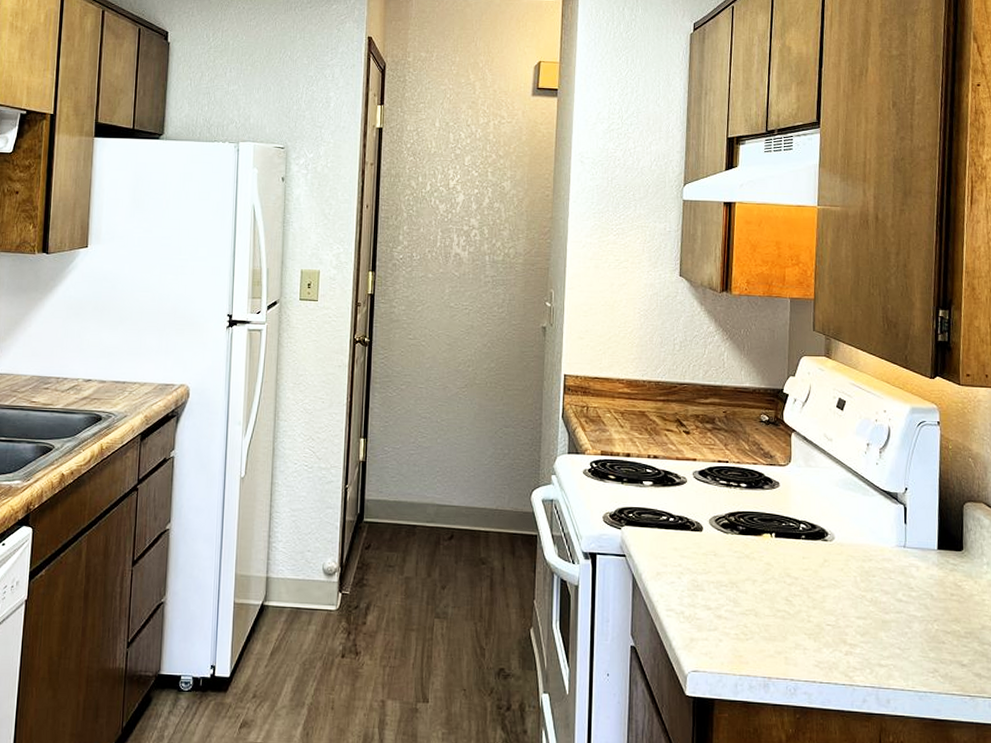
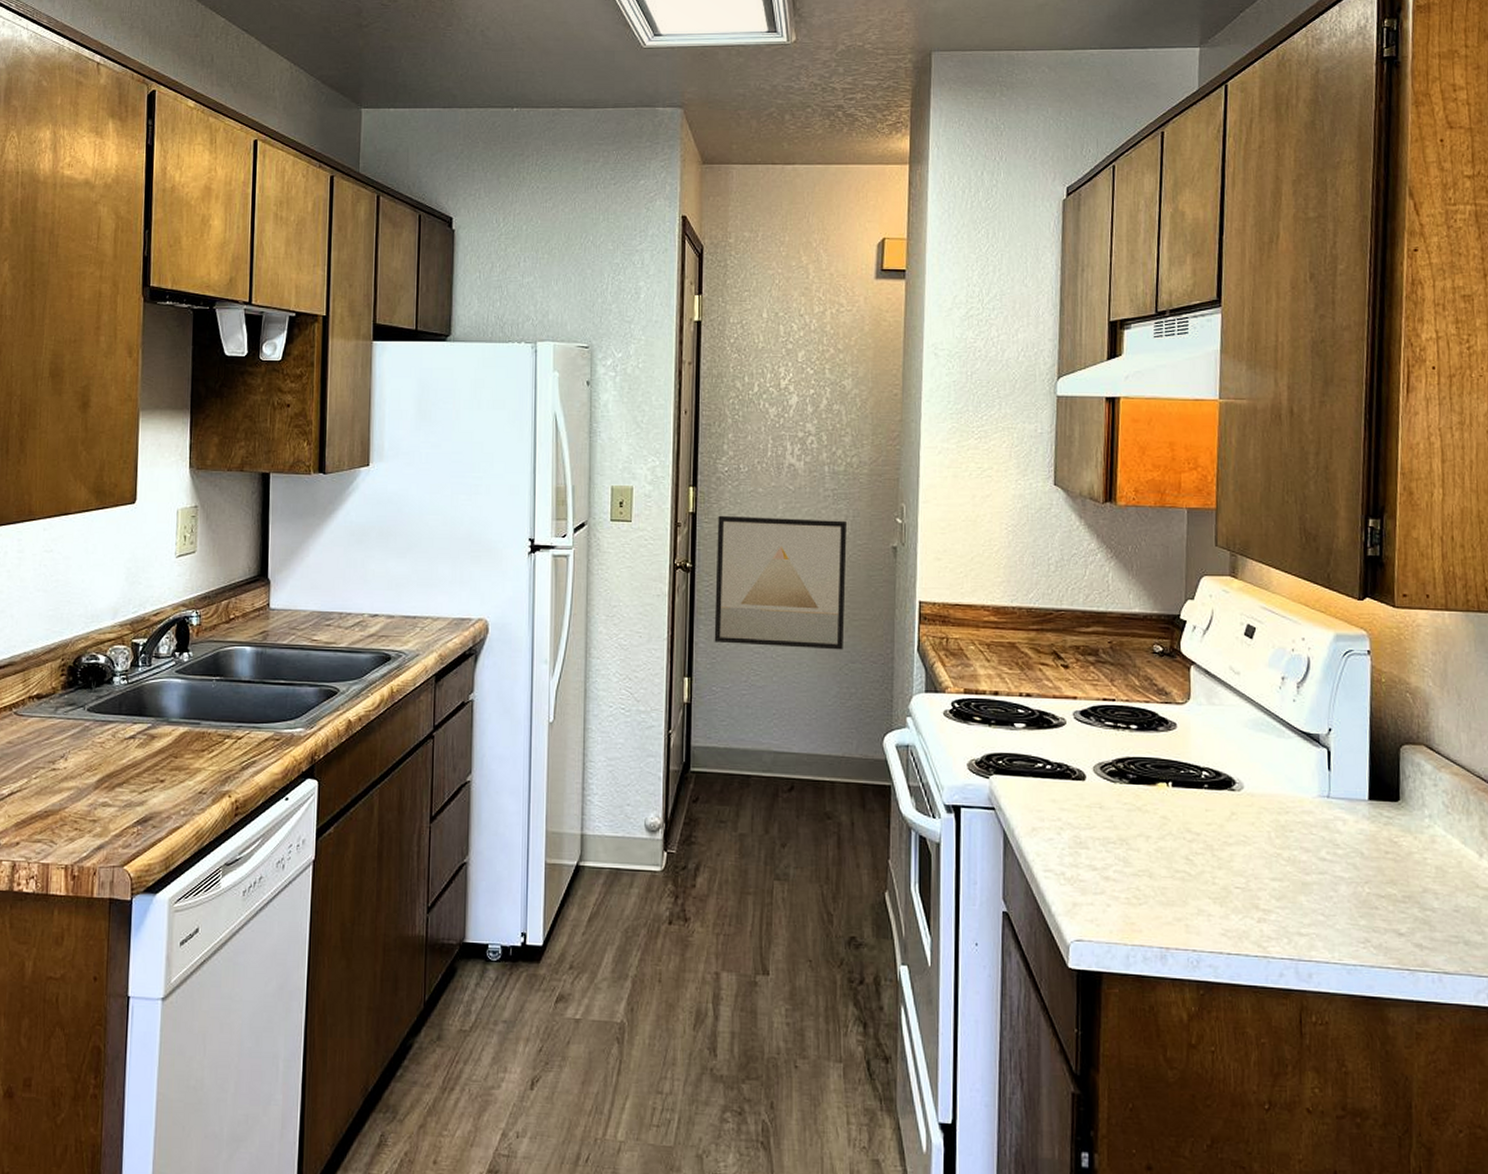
wall art: none [387,297,503,416] -> present [714,515,847,650]

